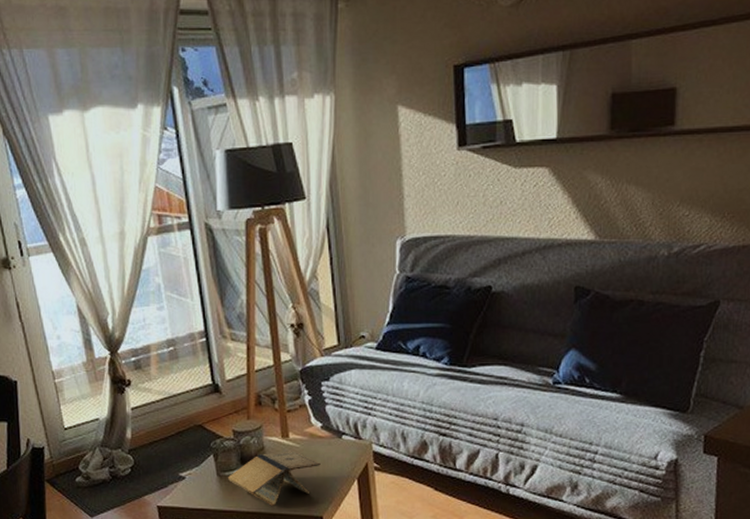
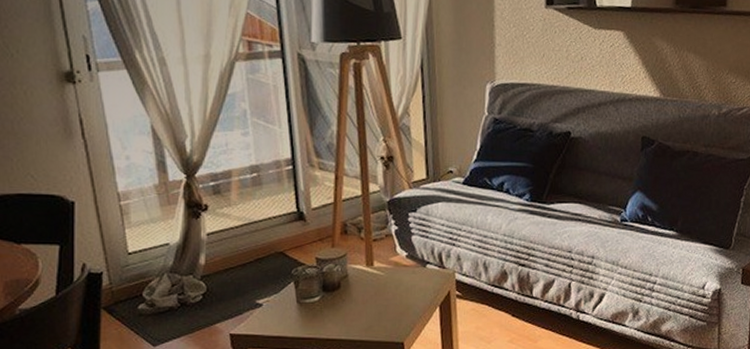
book: present [227,451,321,507] -> none [307,278,404,334]

